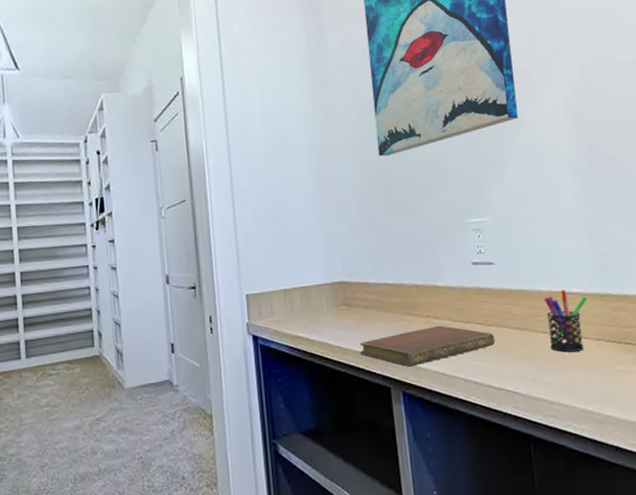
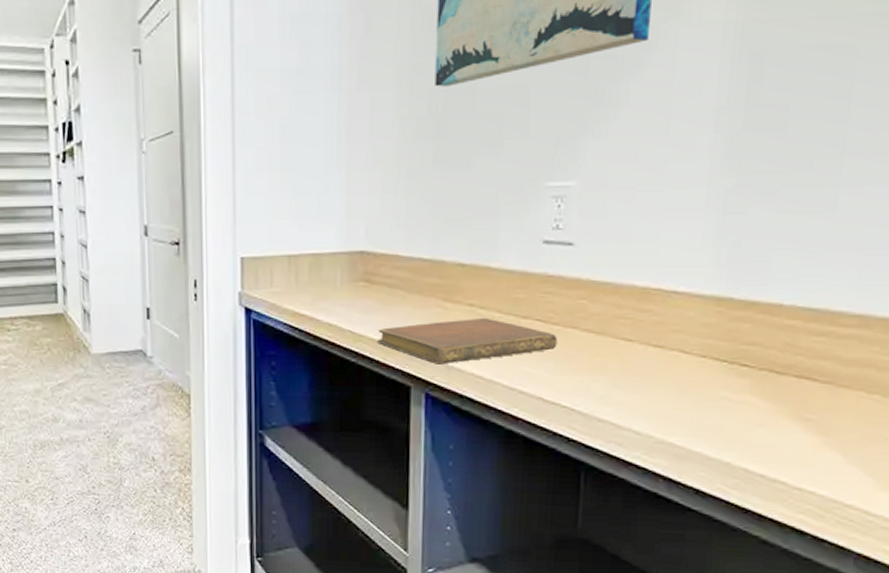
pen holder: present [543,289,588,353] -> none [631,287,699,368]

